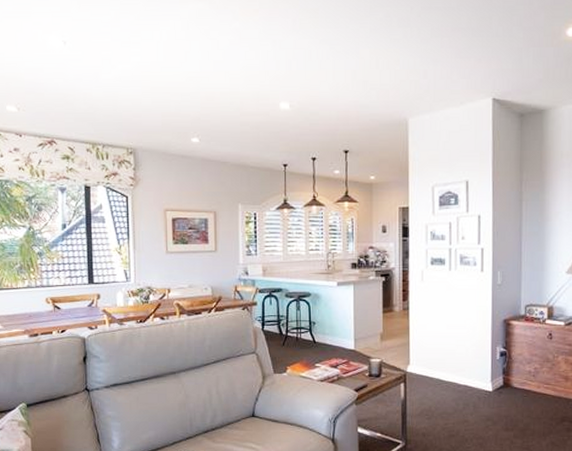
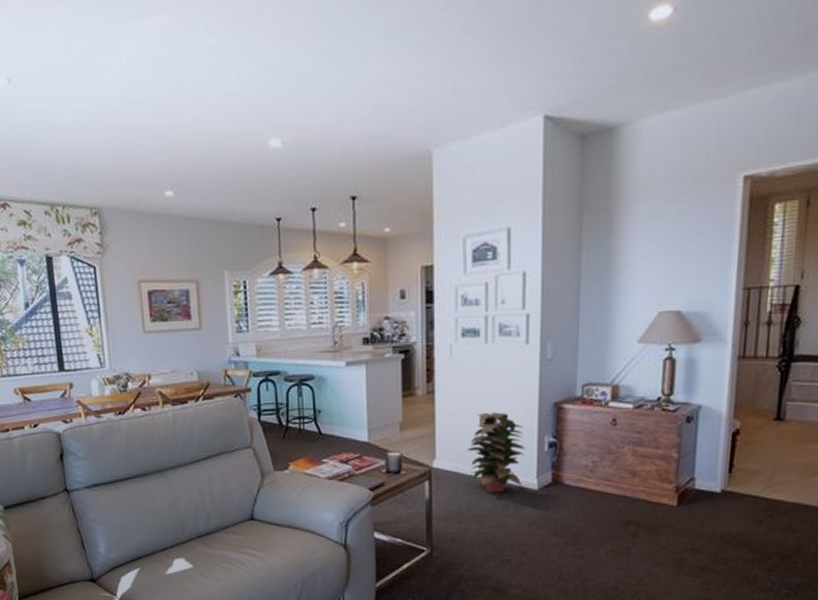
decorative plant: none [435,326,482,394] -> present [467,412,525,493]

